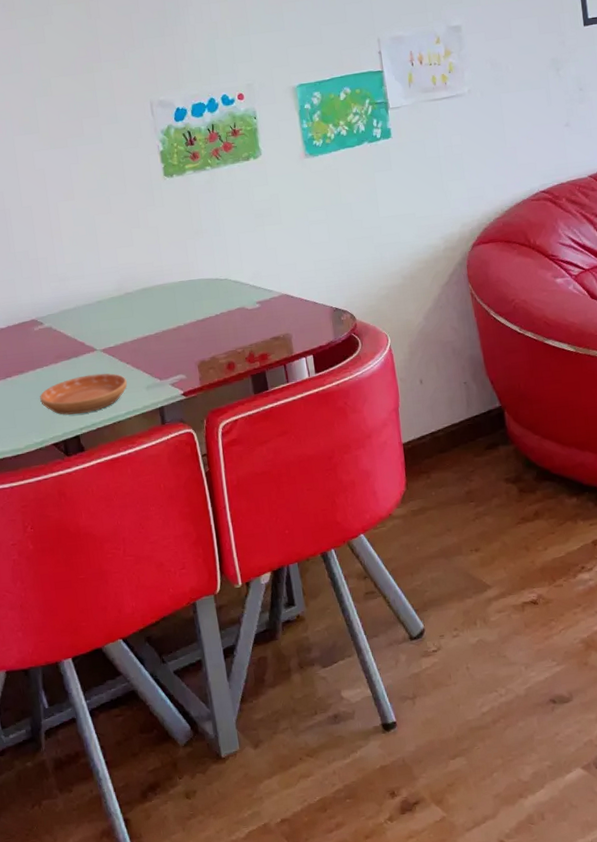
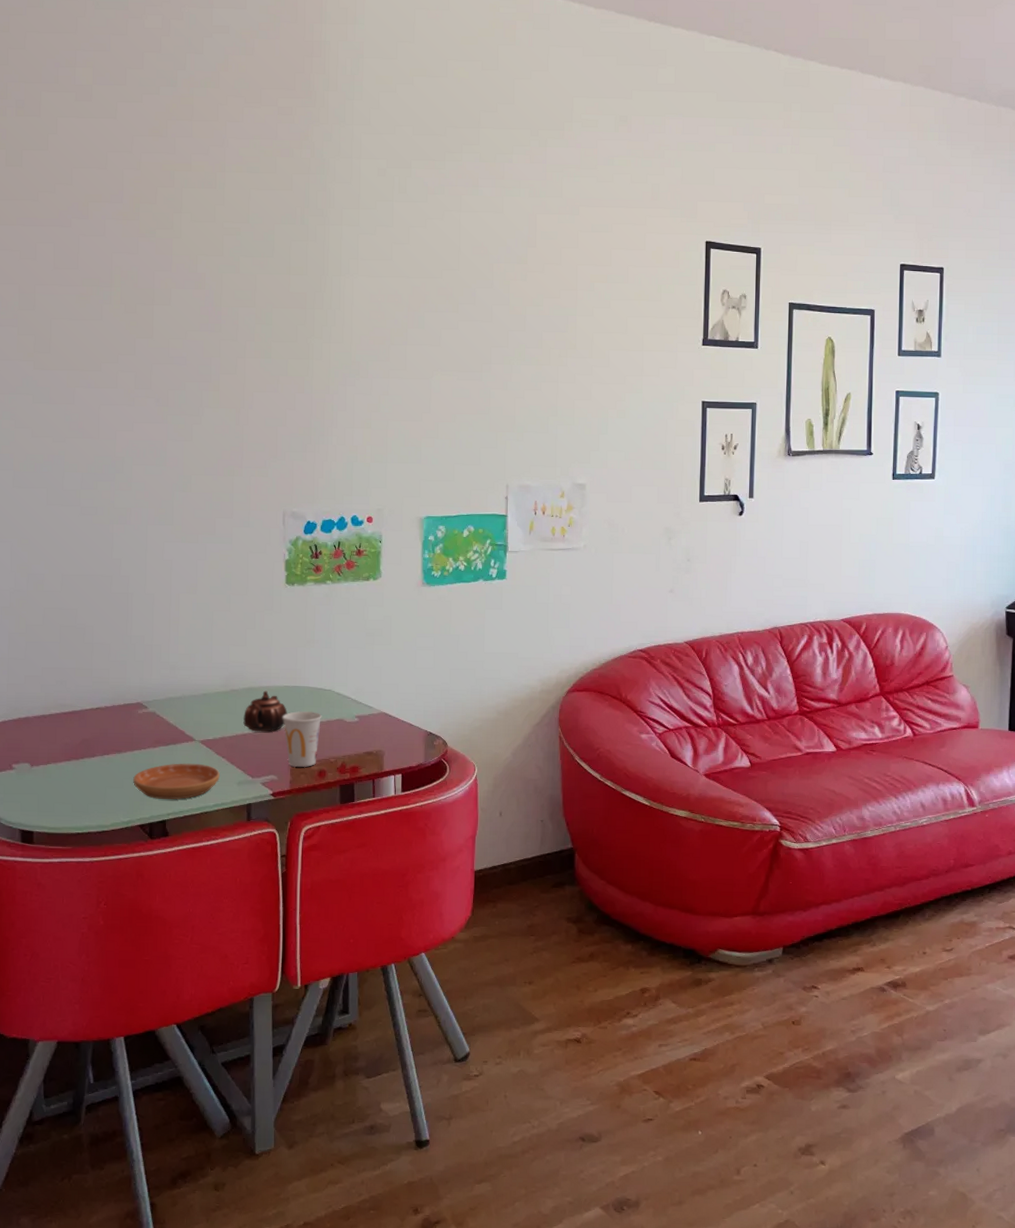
teapot: none [141,289,186,333] -> present [243,690,287,732]
cup: none [181,303,224,363] -> present [282,711,322,767]

